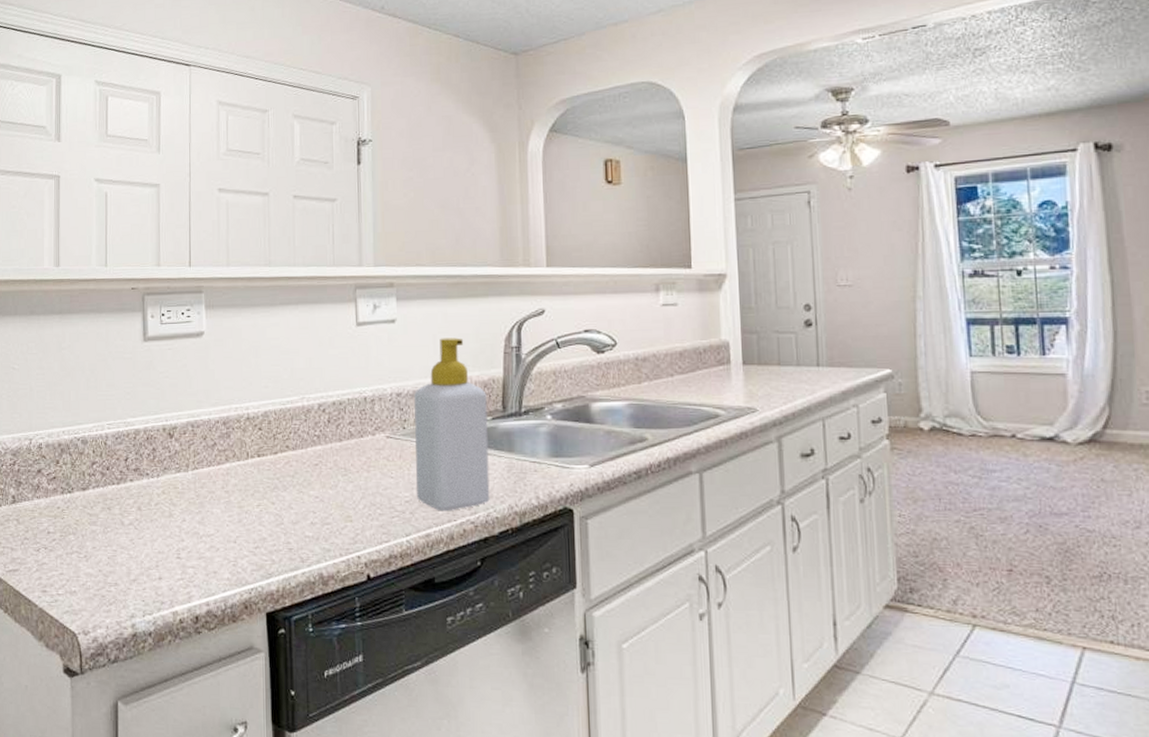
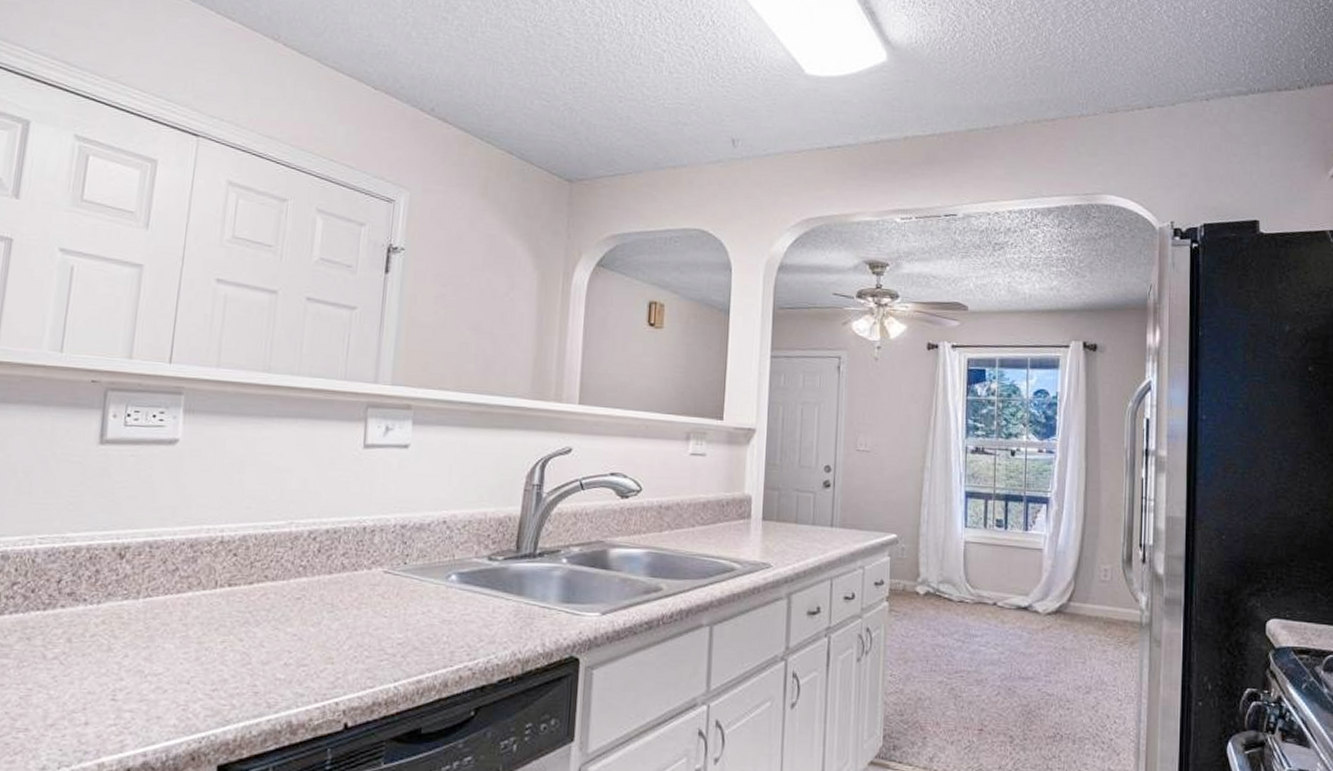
soap bottle: present [414,337,490,512] -> none [410,469,501,656]

